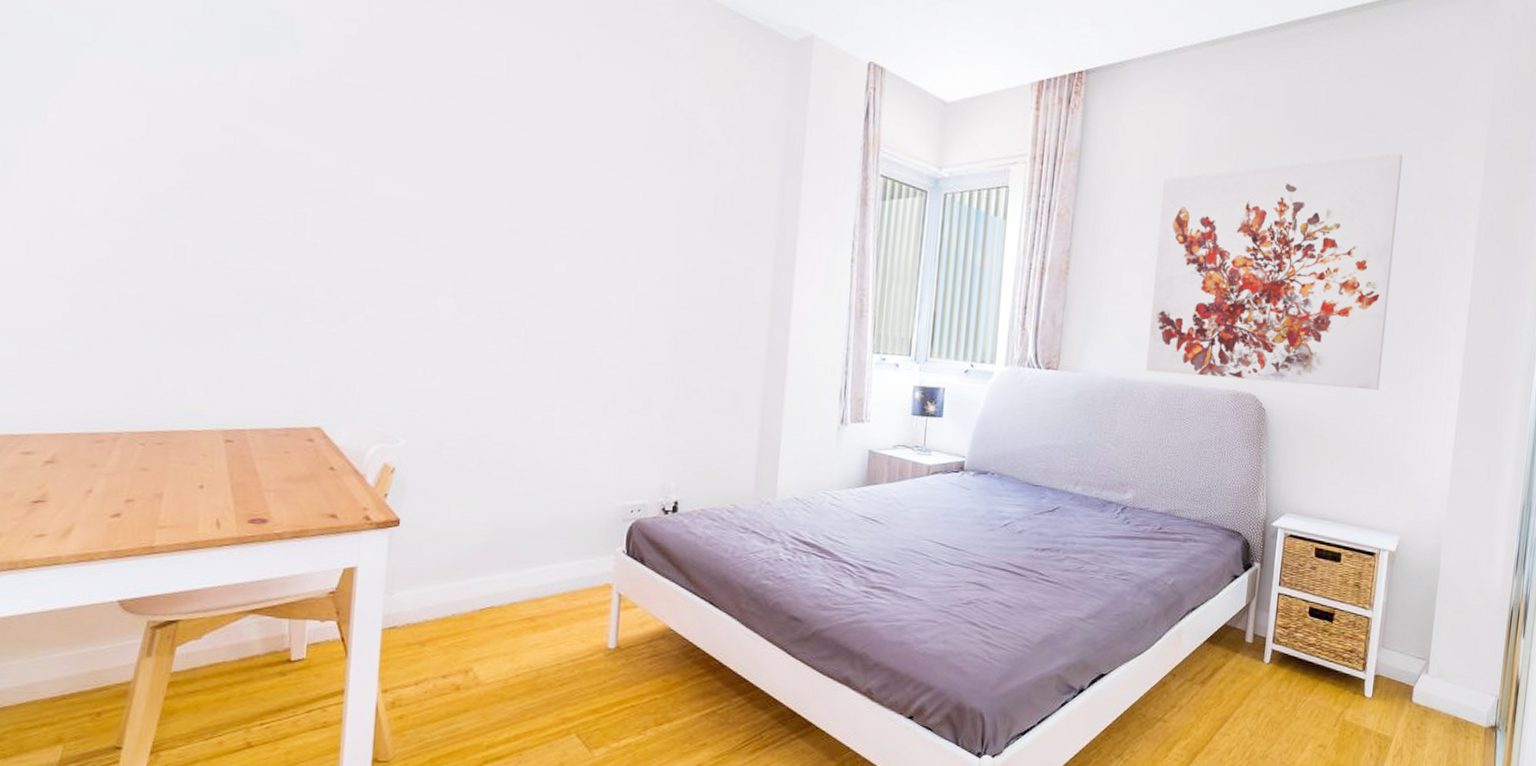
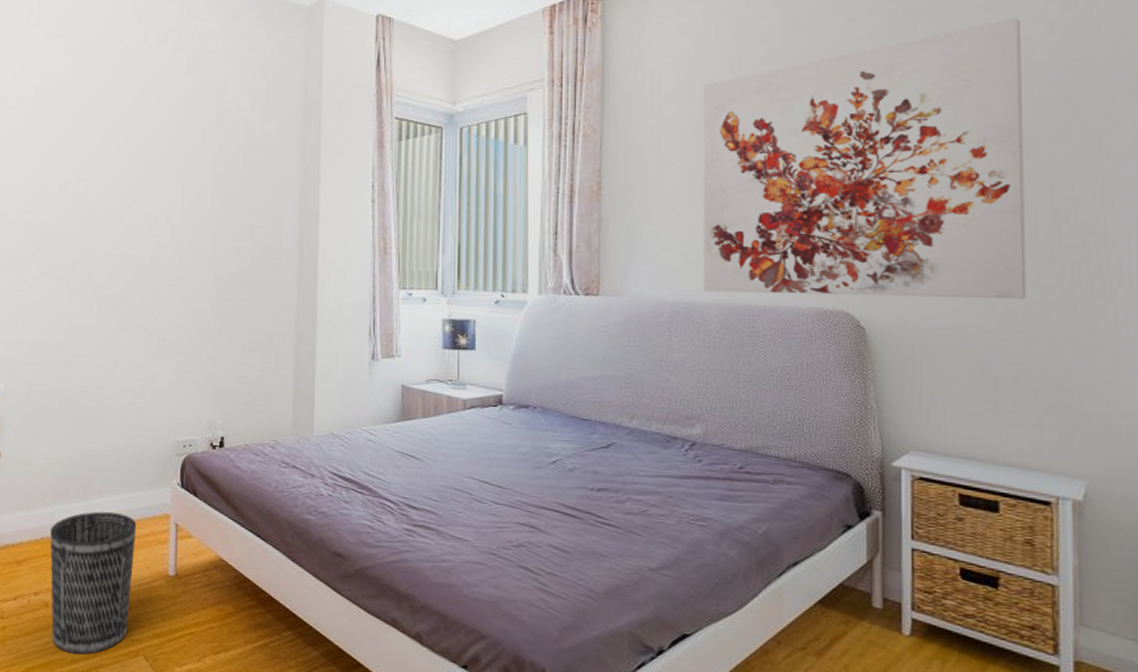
wastebasket: none [463,583,573,739] -> present [50,511,137,655]

